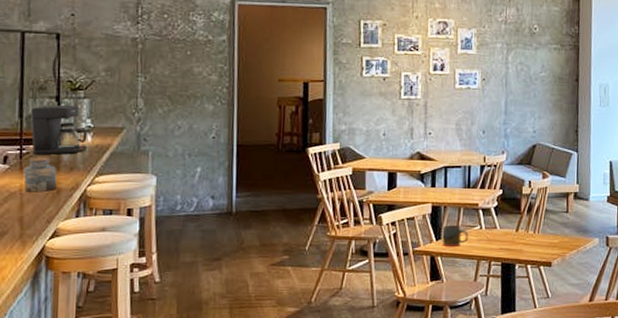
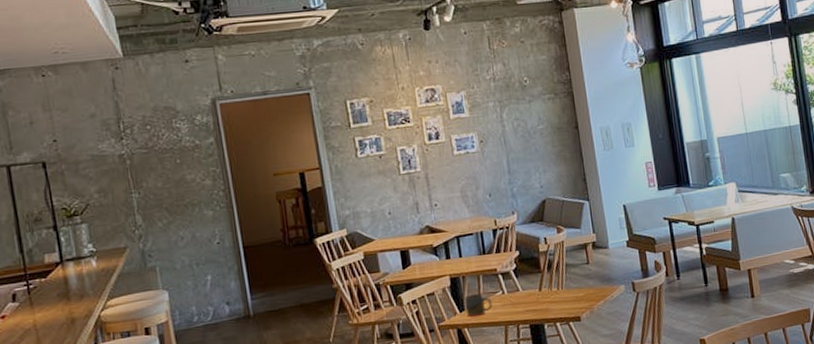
jar: present [23,157,57,193] -> none [34,288,71,327]
coffee maker: present [31,104,87,155] -> none [30,231,93,289]

